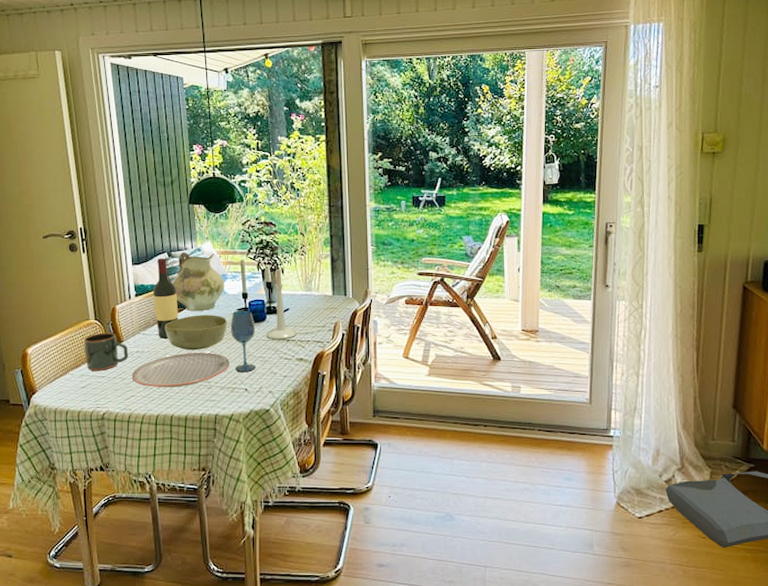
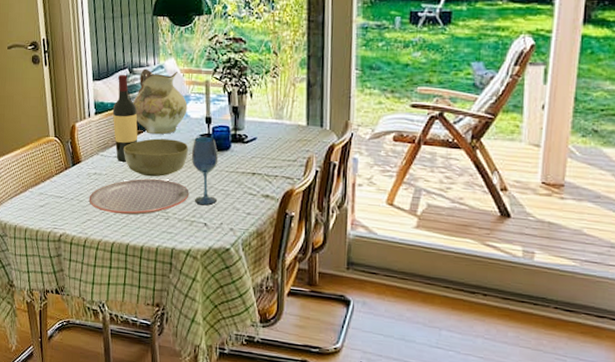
mug: present [83,332,129,371] -> none [43,151,86,191]
candlestick: present [267,269,297,340] -> none [230,92,264,173]

